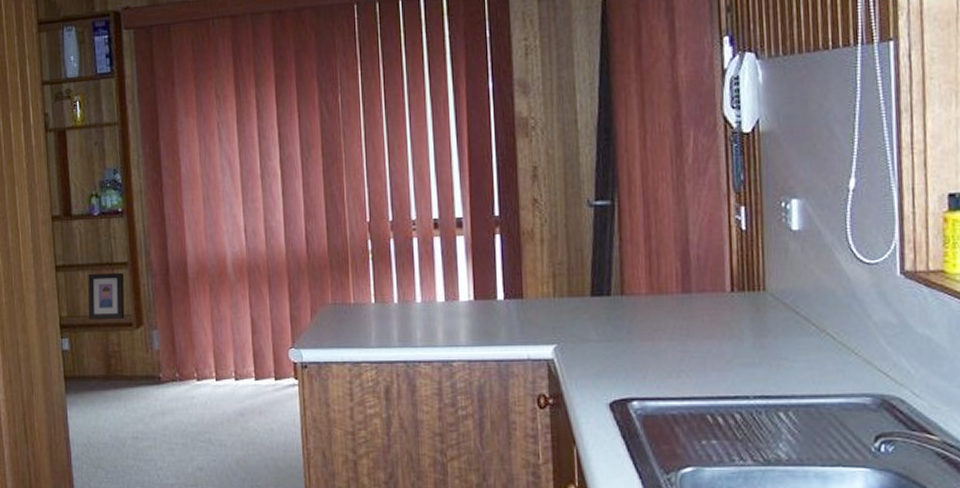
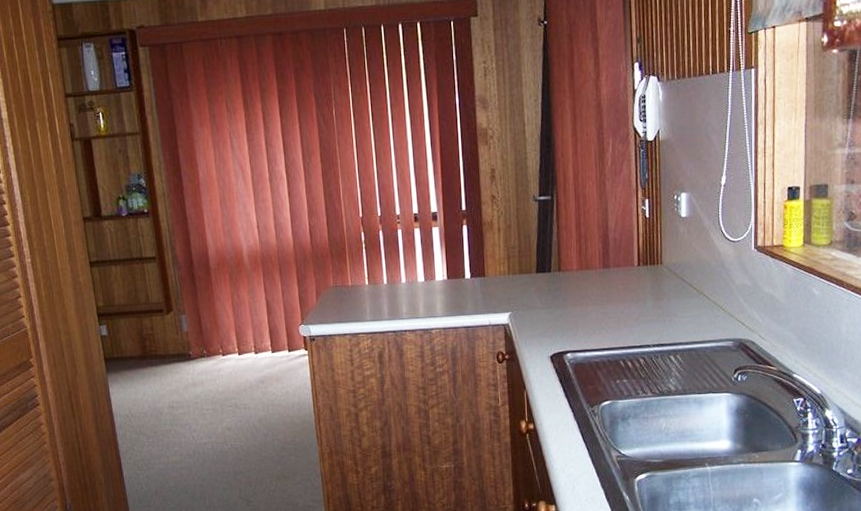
picture frame: present [88,272,125,319] -> none [120,266,156,308]

